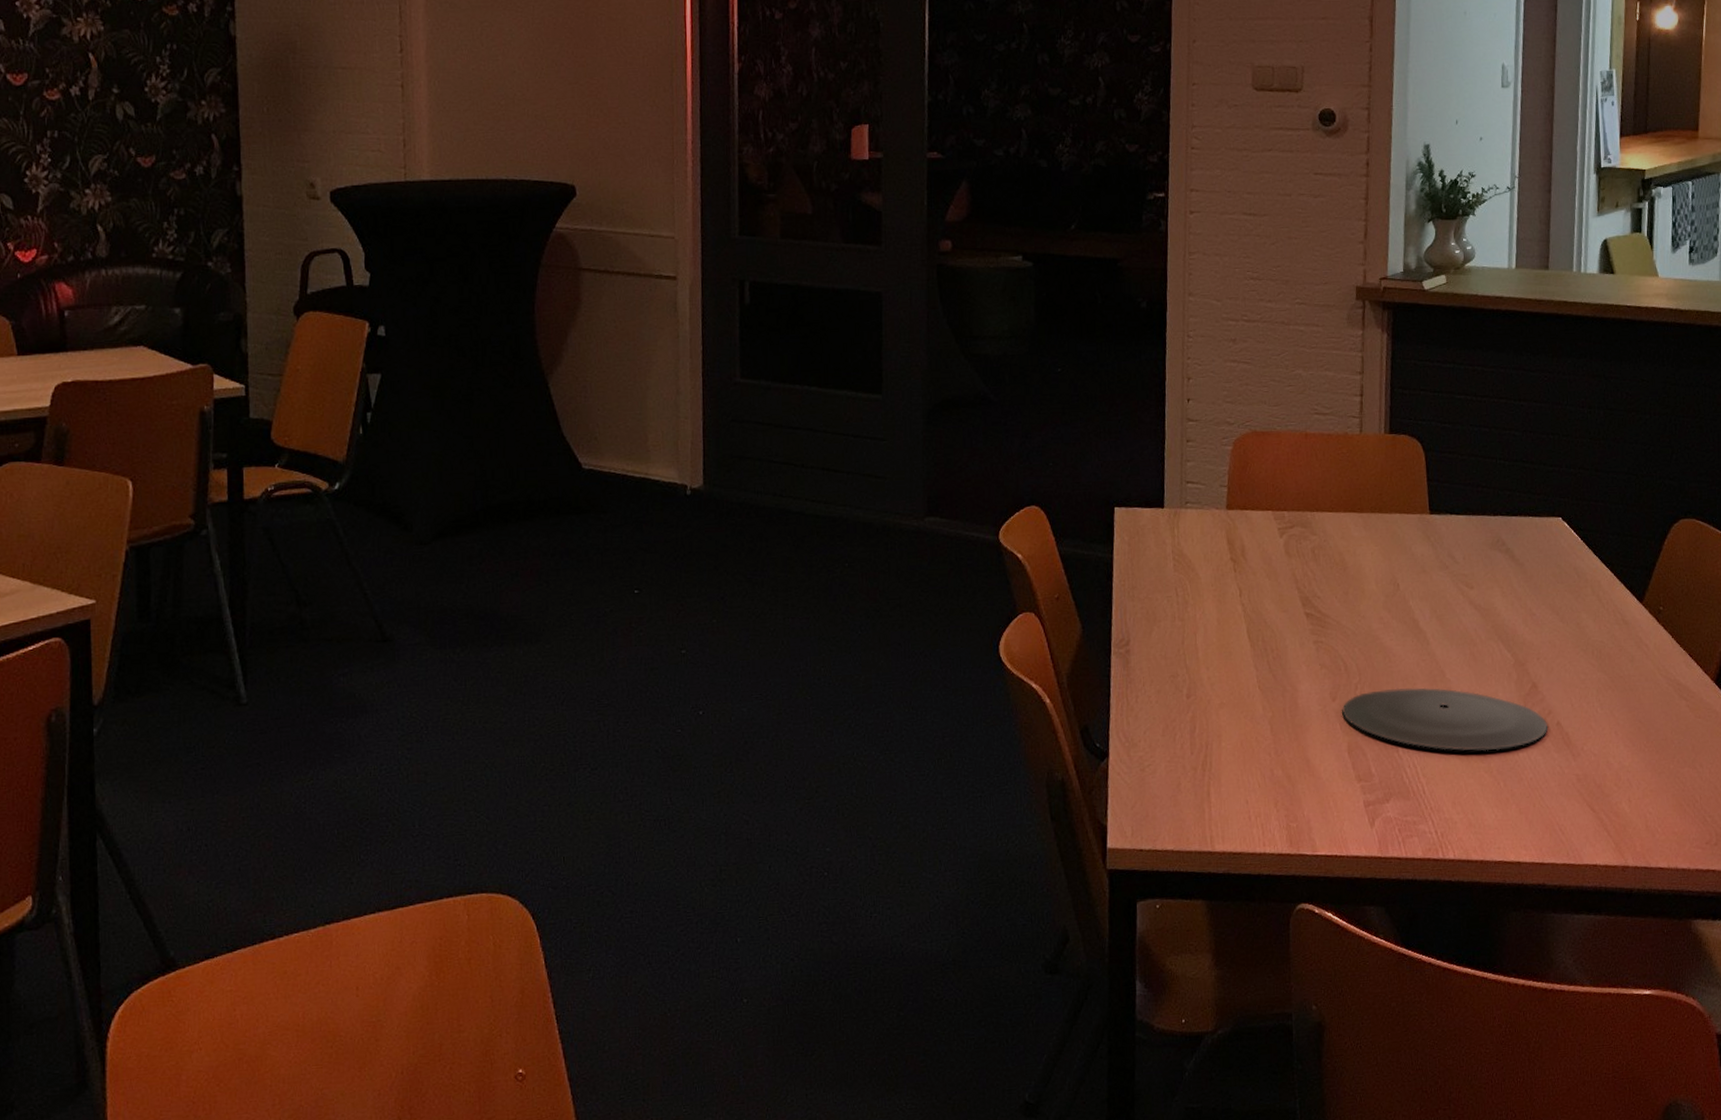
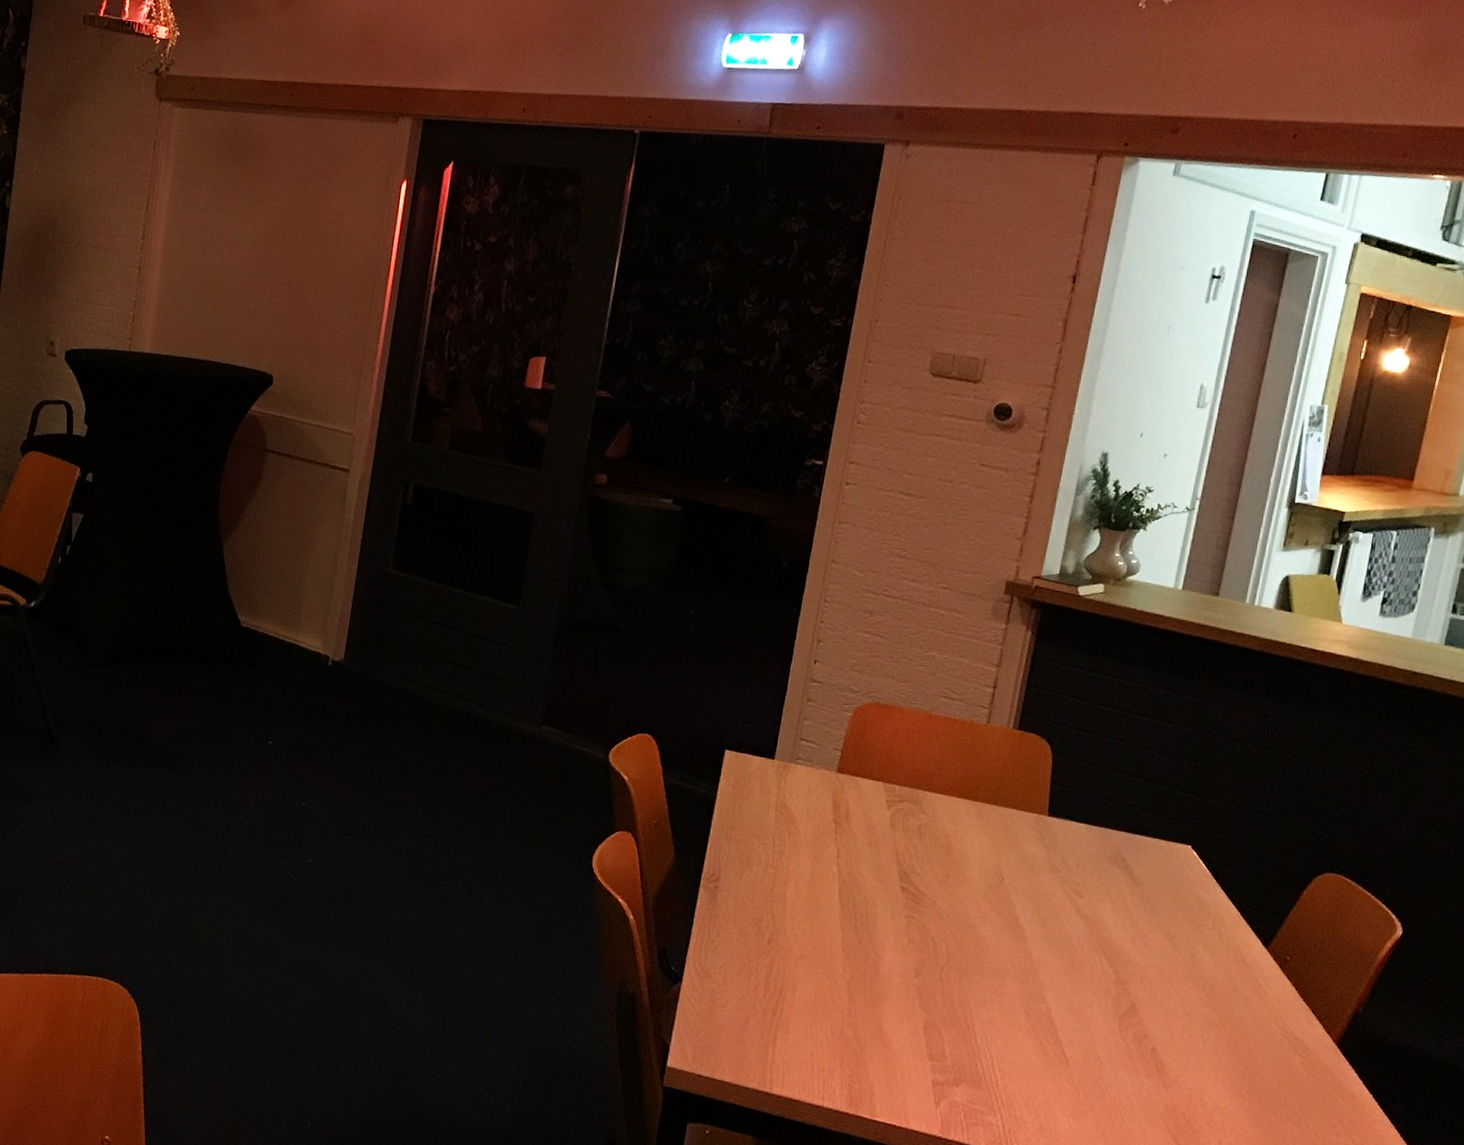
plate: present [1342,687,1548,751] -> none [923,975,1142,1063]

